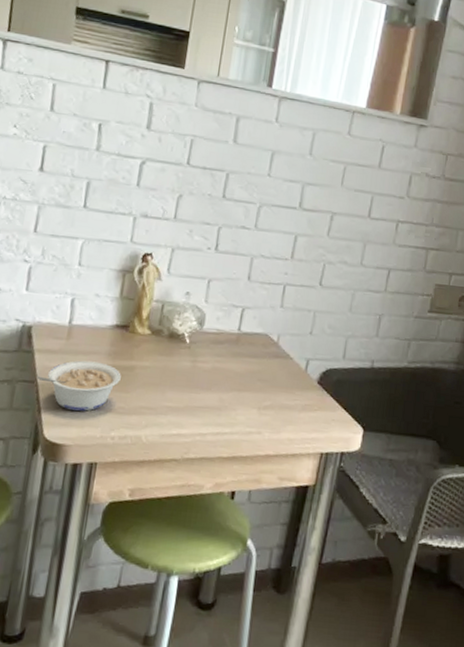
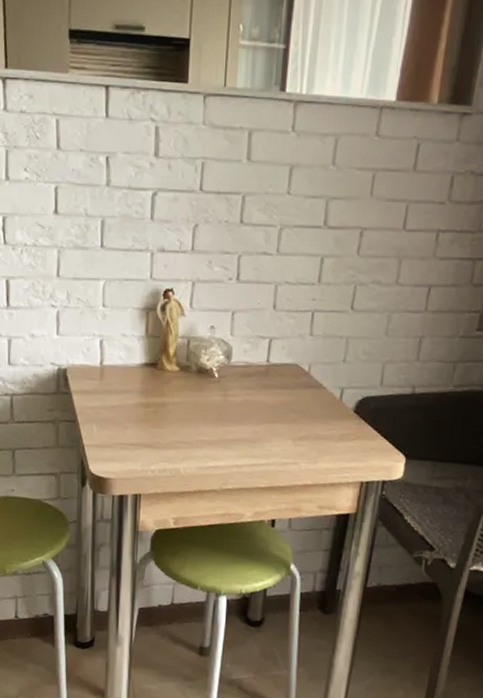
legume: present [37,360,121,411] -> none [77,399,155,447]

